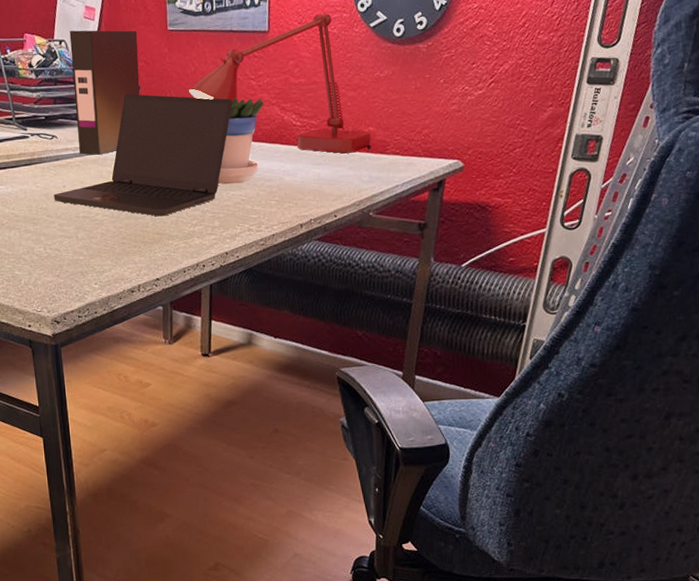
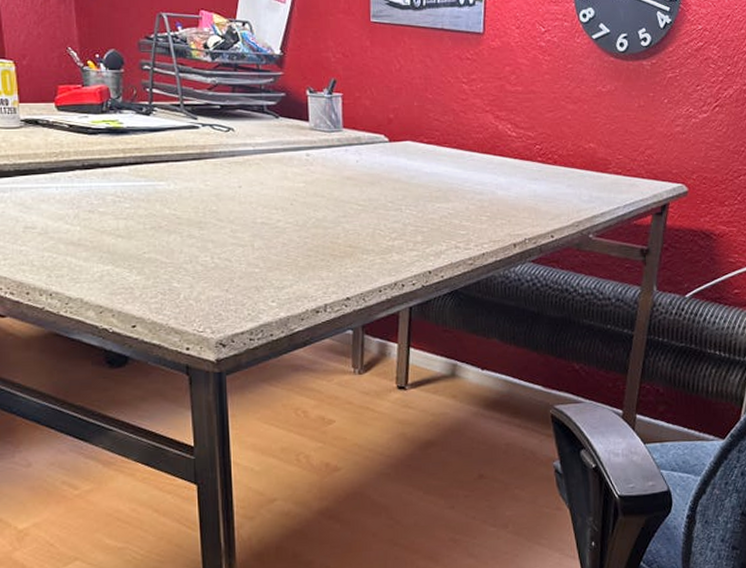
laptop: present [54,94,233,217] -> none [226,88,442,227]
binder: present [69,30,140,156] -> none [255,12,336,154]
desk lamp: present [189,13,372,154] -> none [392,20,593,170]
flowerpot: present [214,97,264,185] -> none [420,99,477,196]

